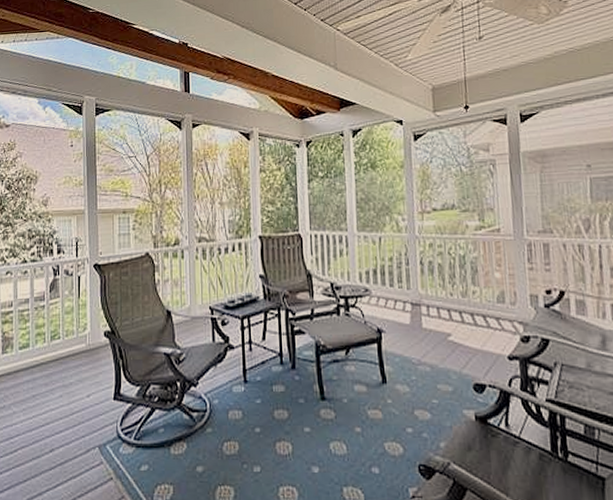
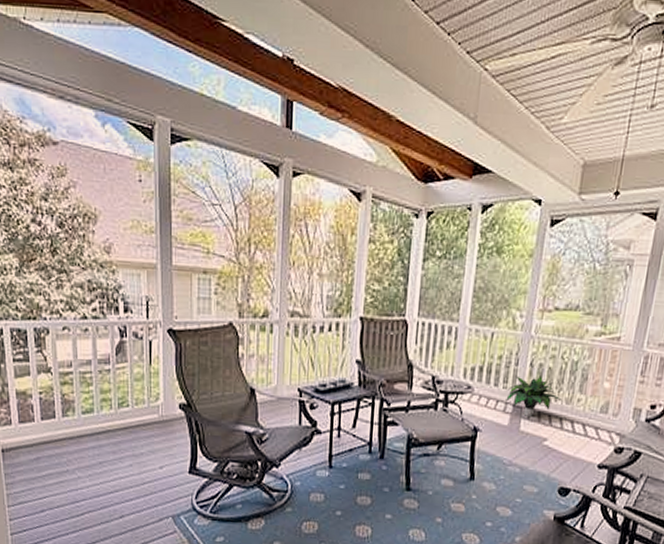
potted plant: none [403,271,458,313] -> present [505,374,563,417]

